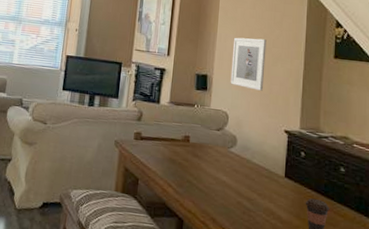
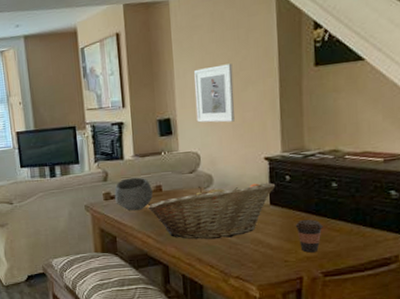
bowl: none [144,122,181,156] -> present [114,177,153,210]
fruit basket: none [174,144,292,203] -> present [149,182,276,240]

